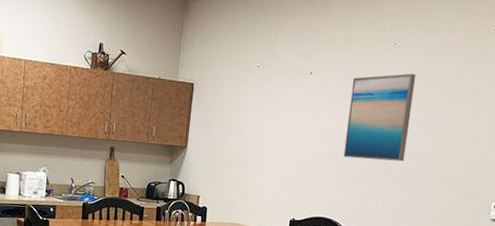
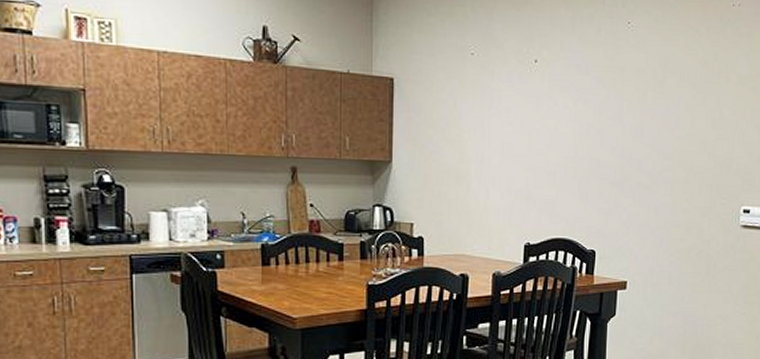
wall art: present [343,73,416,162] -> none [580,58,654,165]

